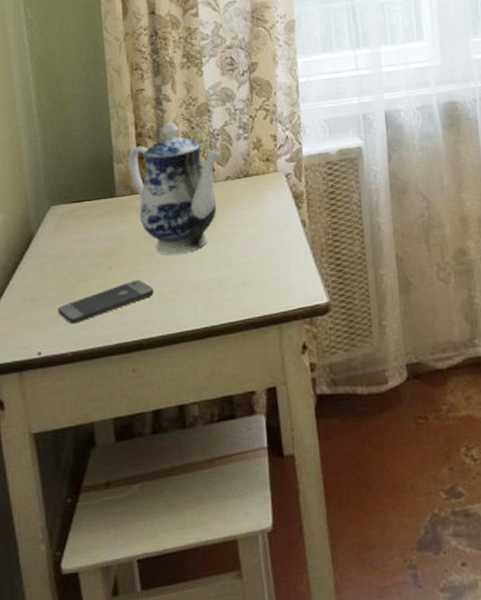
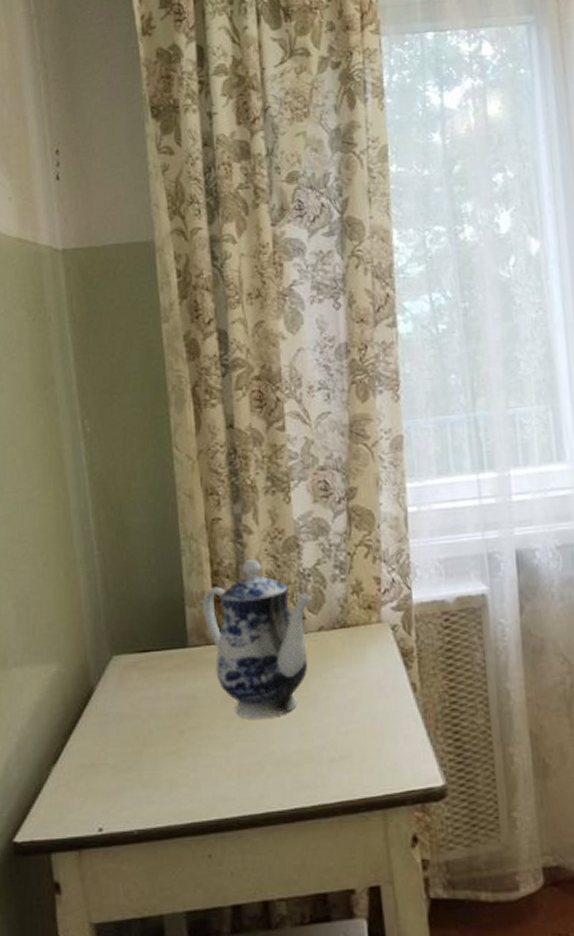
smartphone: present [58,280,154,324] -> none [121,748,233,797]

